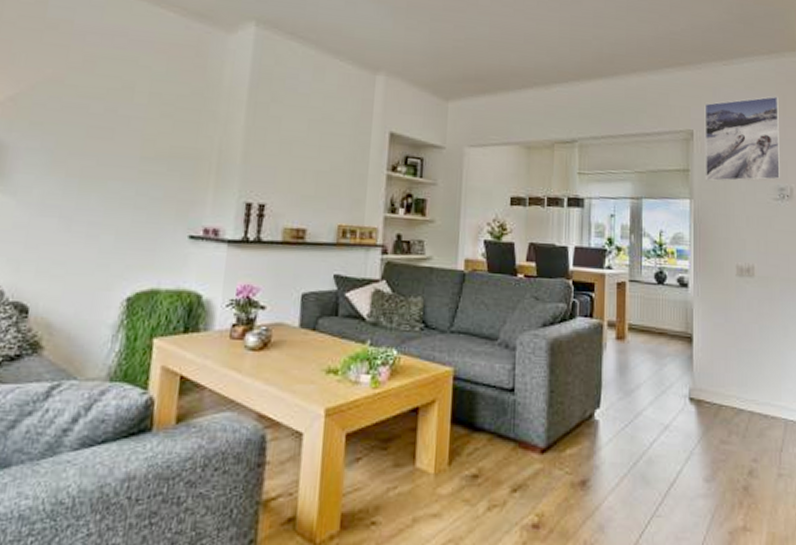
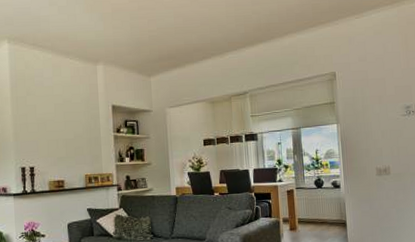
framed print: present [704,96,780,182] -> none [343,36,406,109]

